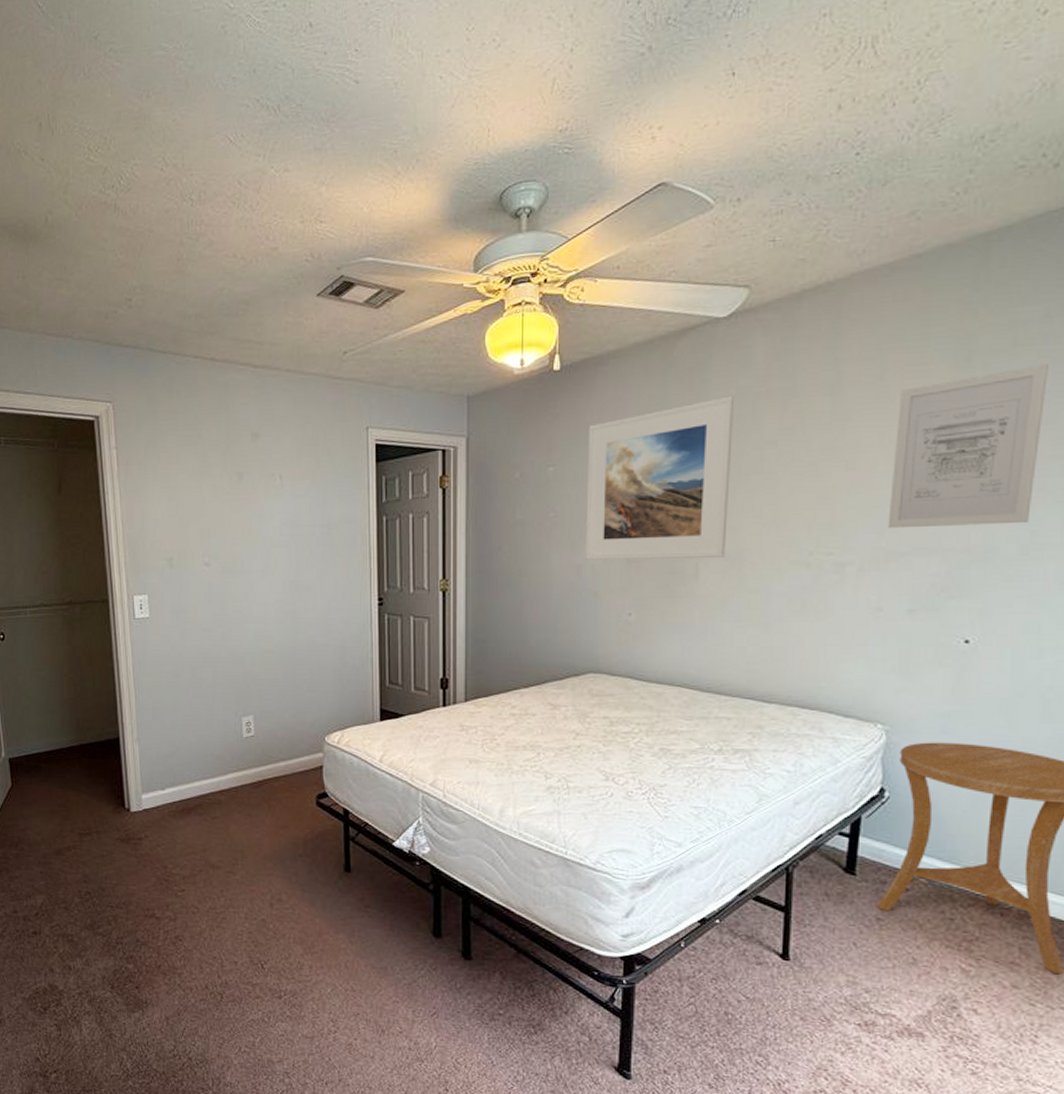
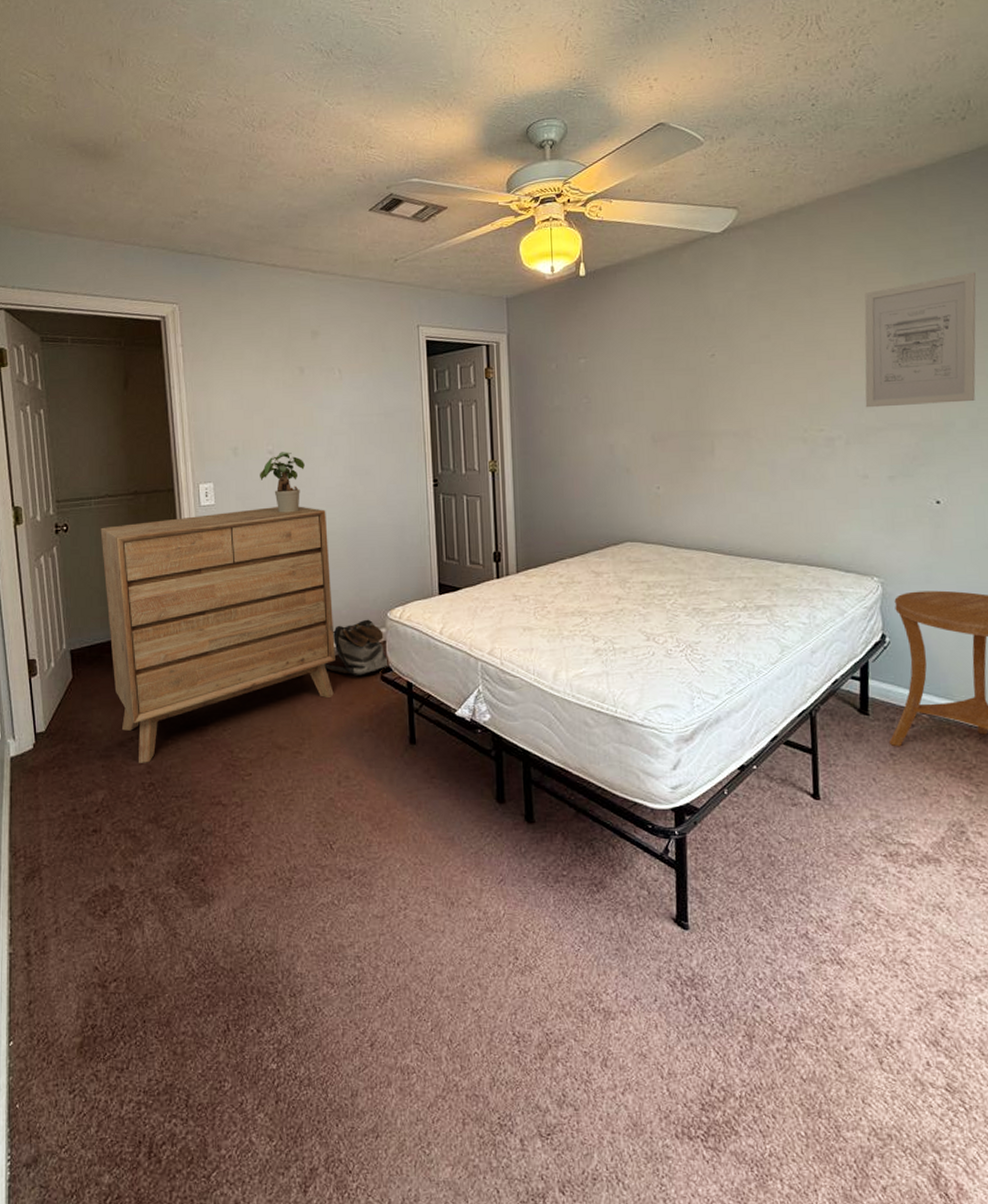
dresser: none [36,622,270,872] -> present [100,506,335,763]
potted plant: none [195,564,242,629] -> present [260,452,305,513]
backpack: none [259,742,326,800] -> present [324,619,389,676]
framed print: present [586,395,735,560] -> none [612,297,736,440]

